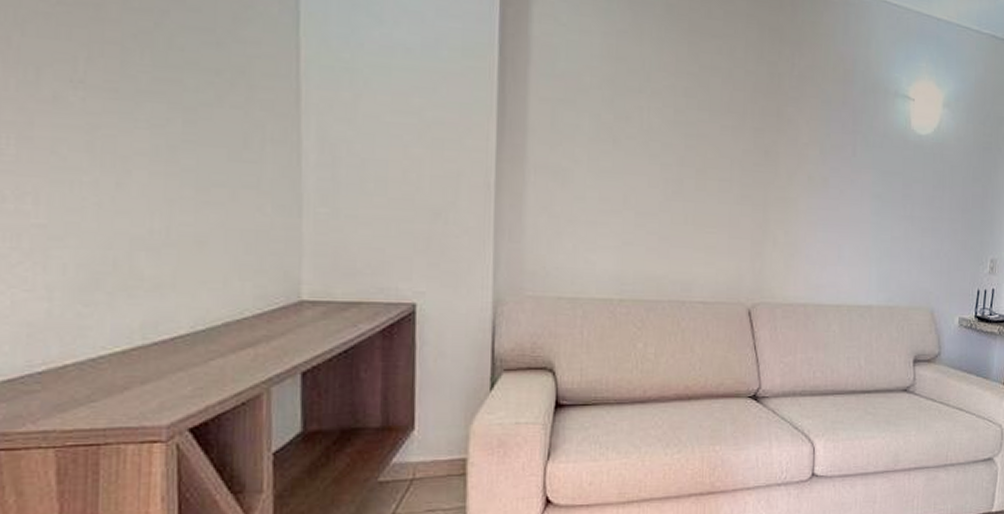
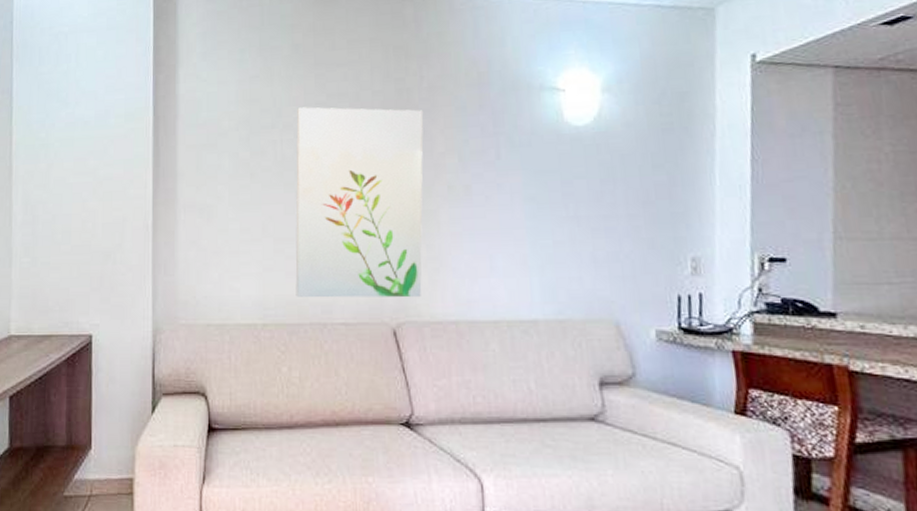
wall art: none [655,75,792,281] -> present [295,107,424,298]

